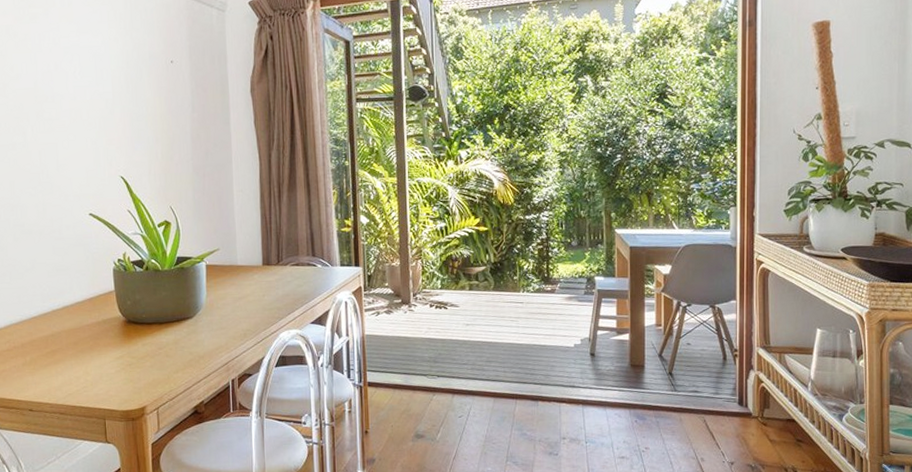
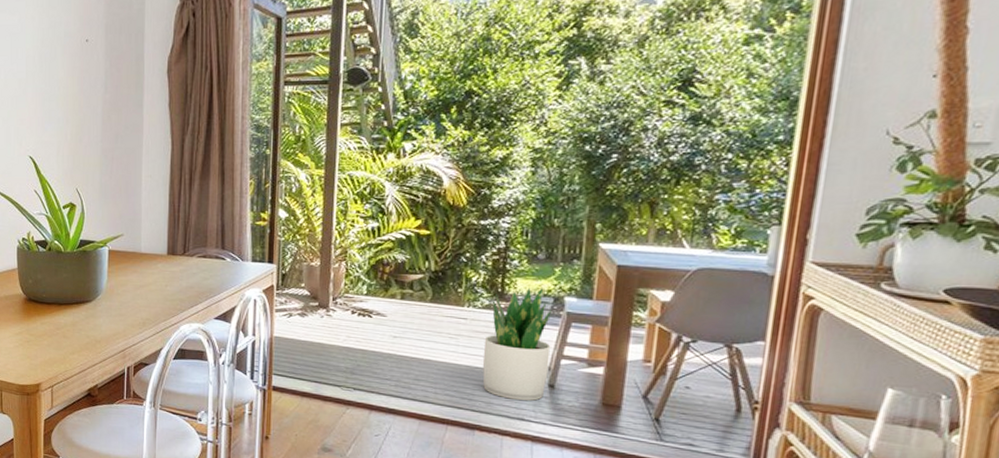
planter: none [538,270,589,371] -> present [482,287,553,401]

